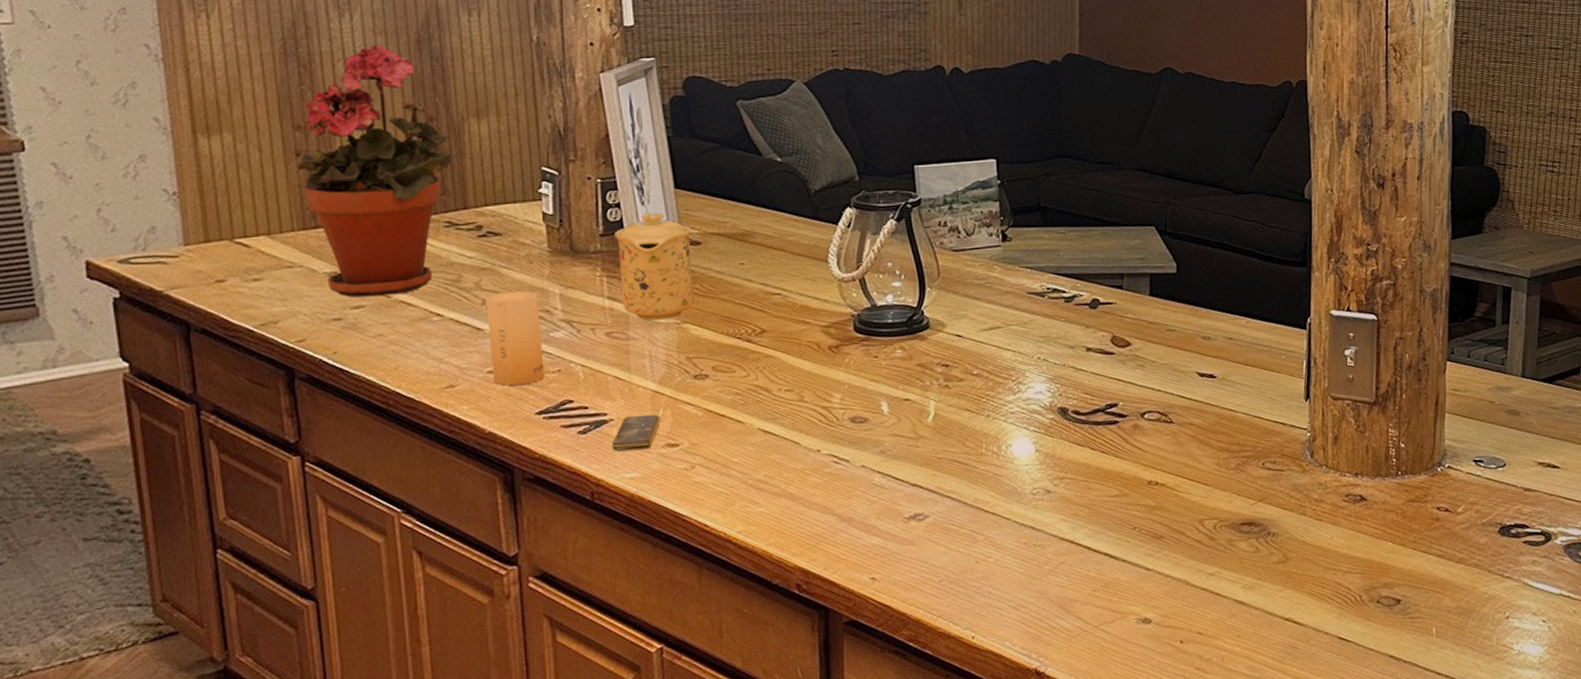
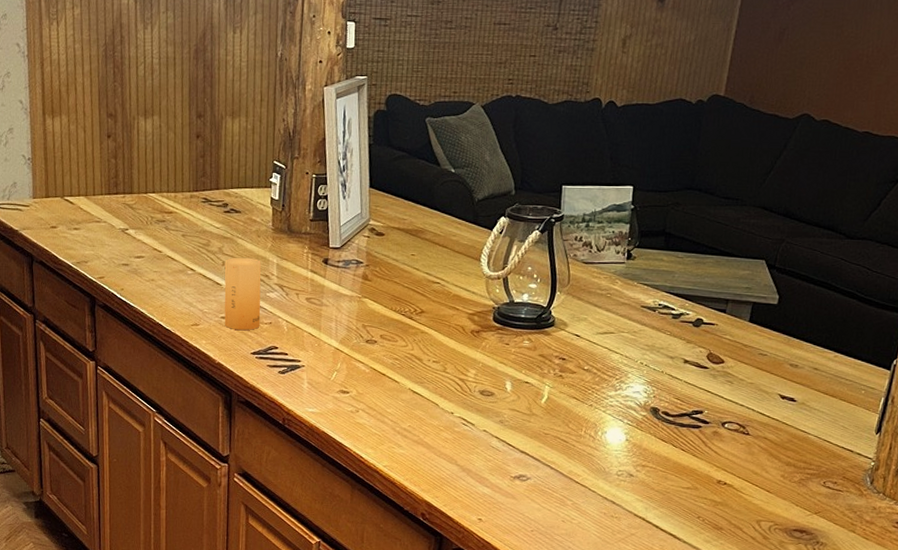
potted plant: present [297,45,451,298] -> none [108,53,211,251]
mobile phone: present [611,414,661,451] -> none [301,365,339,392]
mug: present [614,212,693,321] -> none [321,205,378,293]

